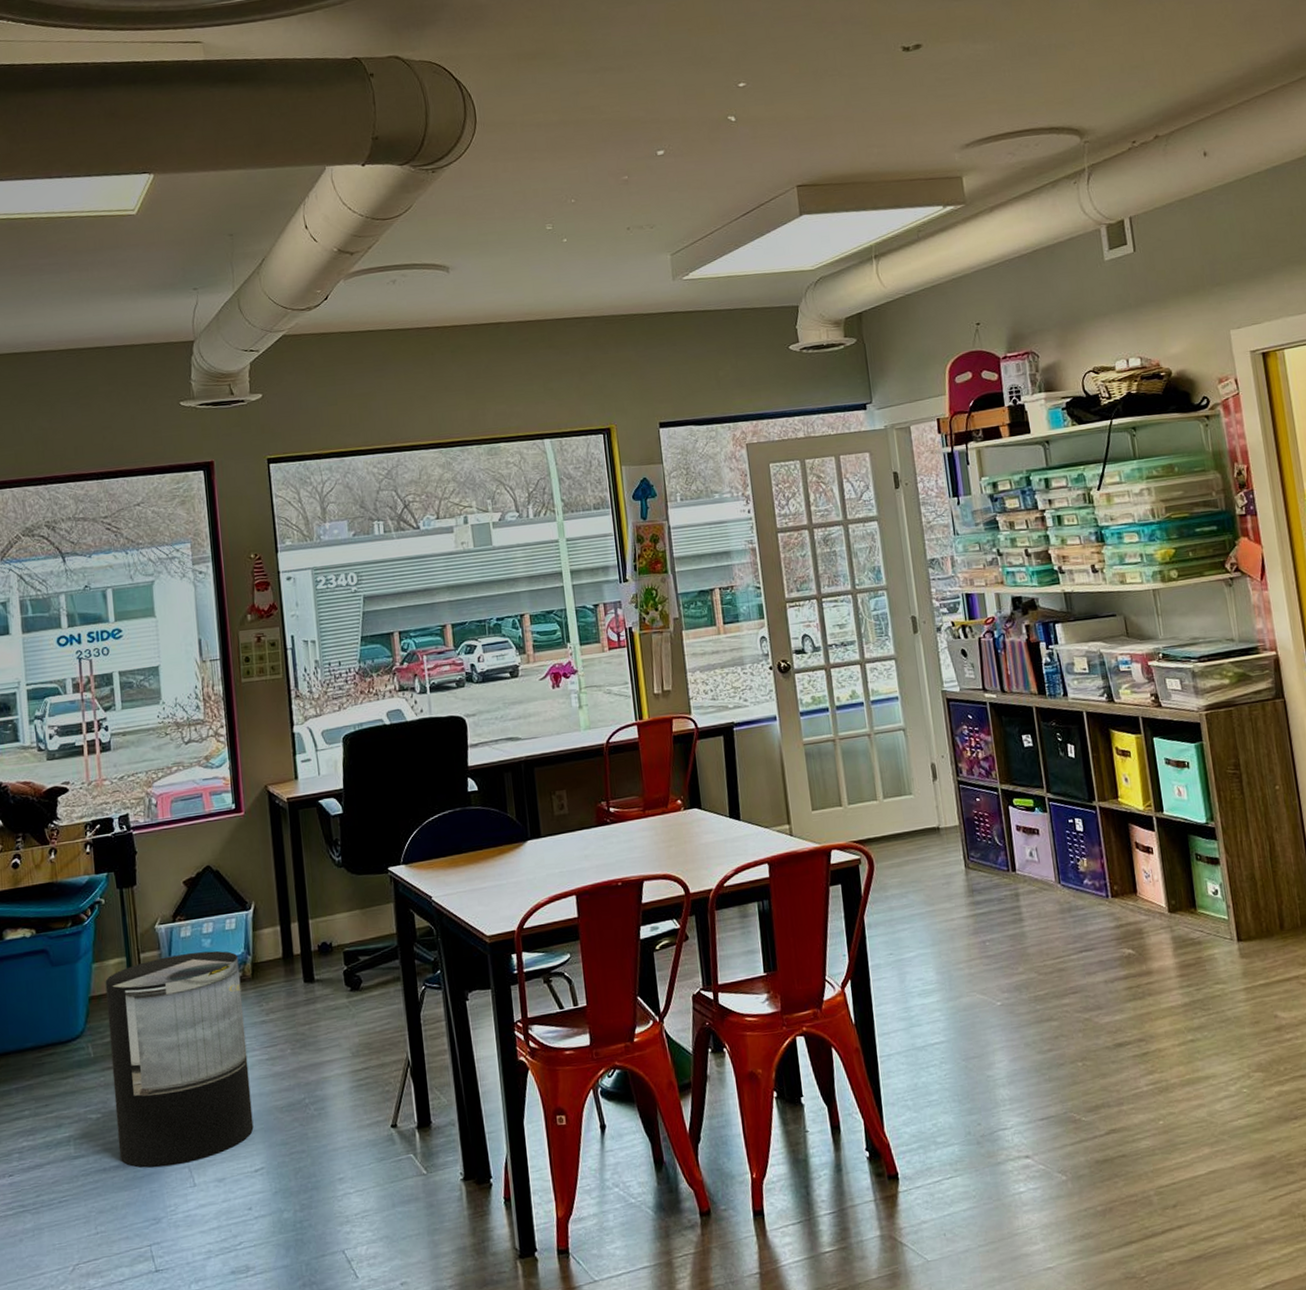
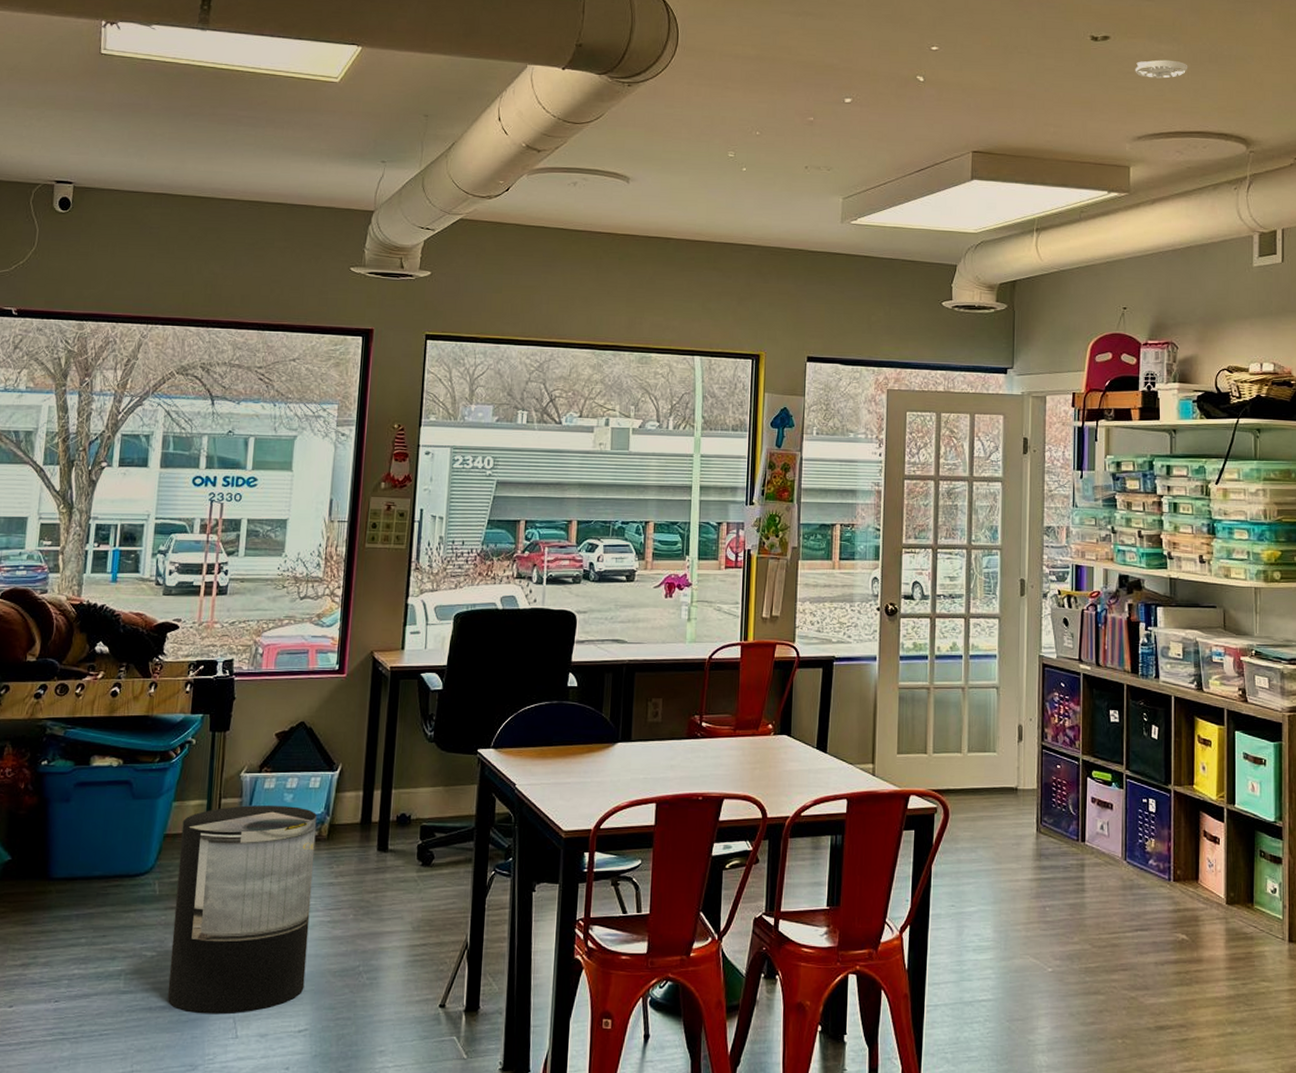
smoke detector: none [952,59,1008,82] -> present [1135,60,1188,80]

